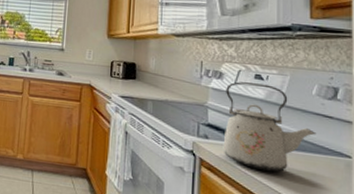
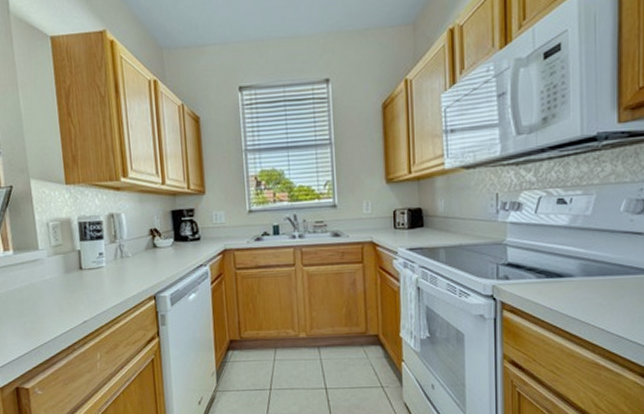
kettle: present [223,81,317,173] -> none [525,208,625,304]

